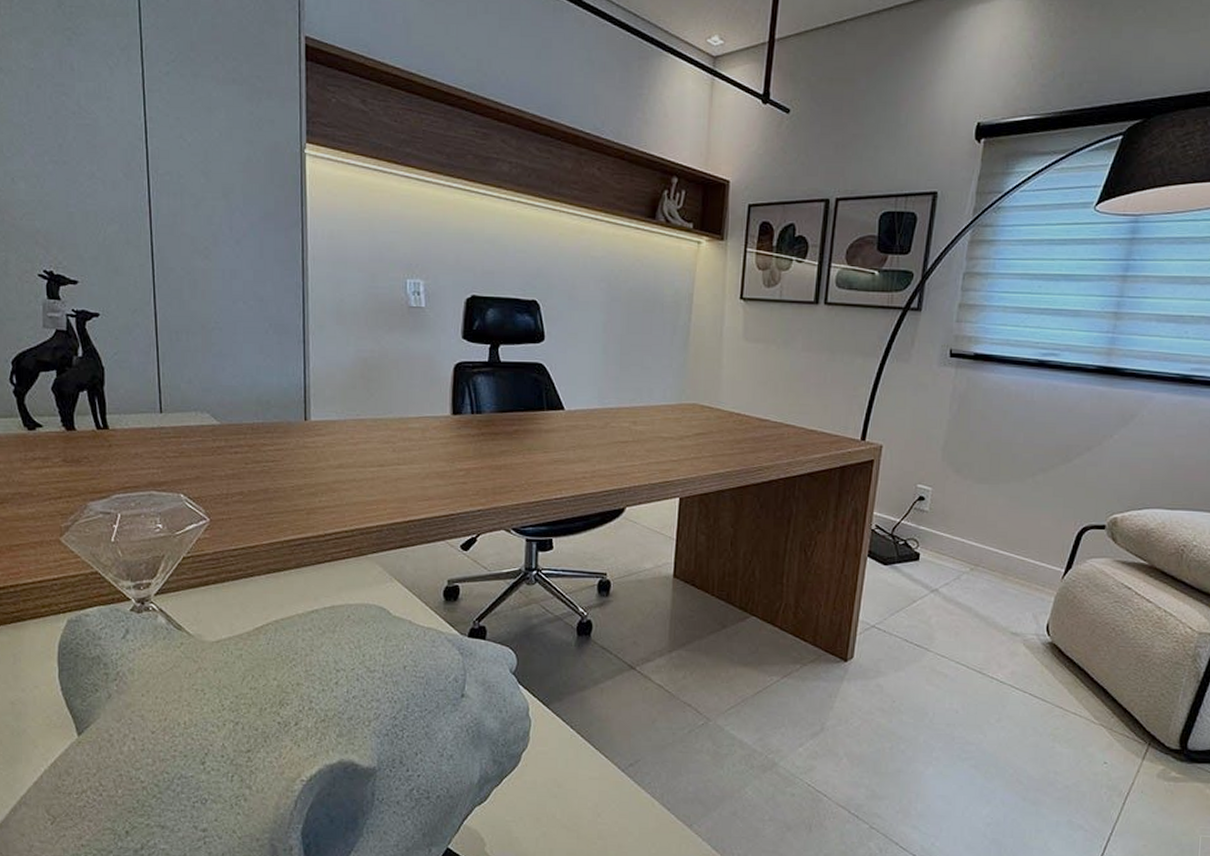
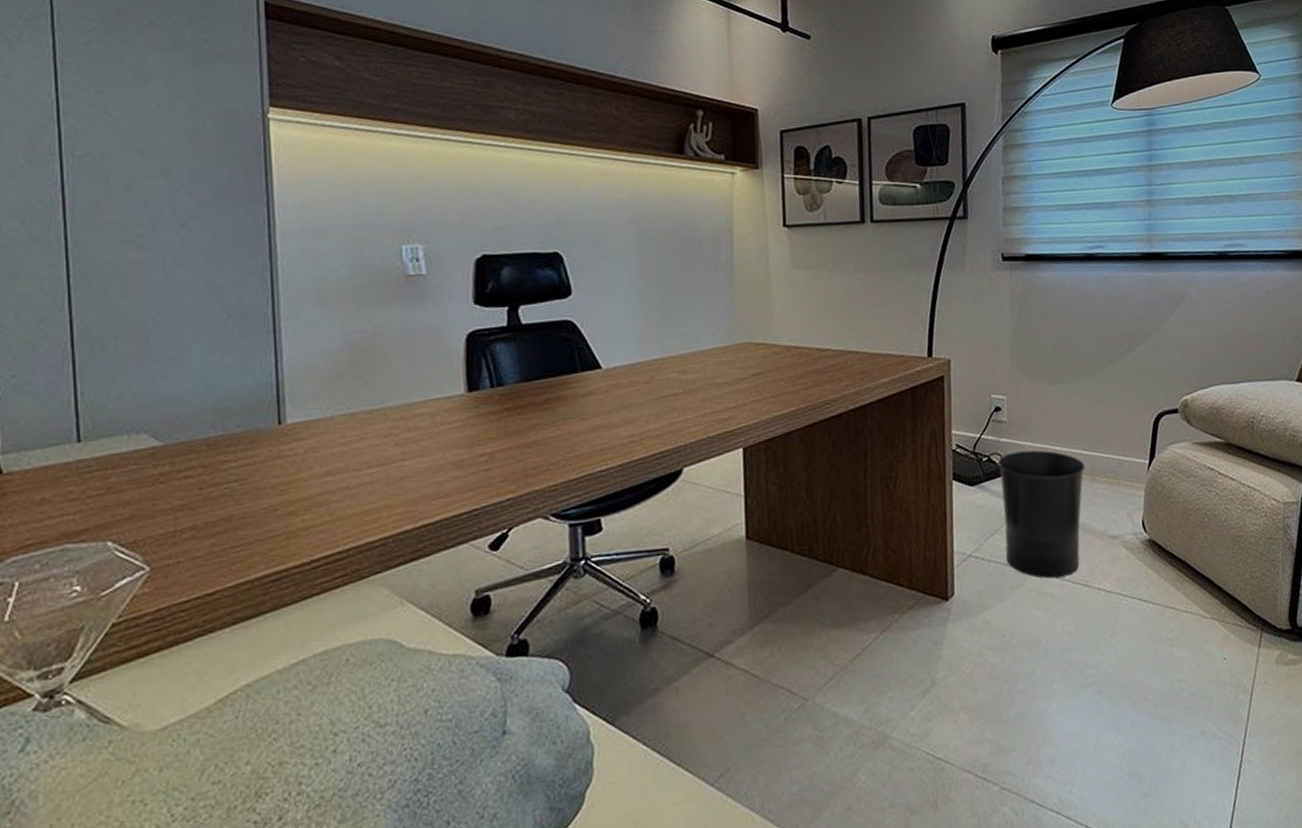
waste bin: none [907,540,999,661] -> present [998,450,1086,578]

